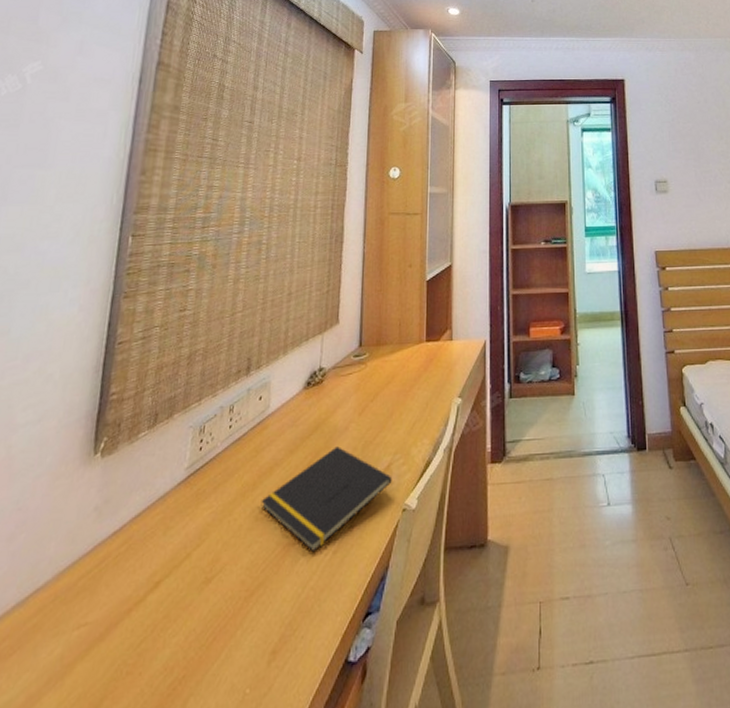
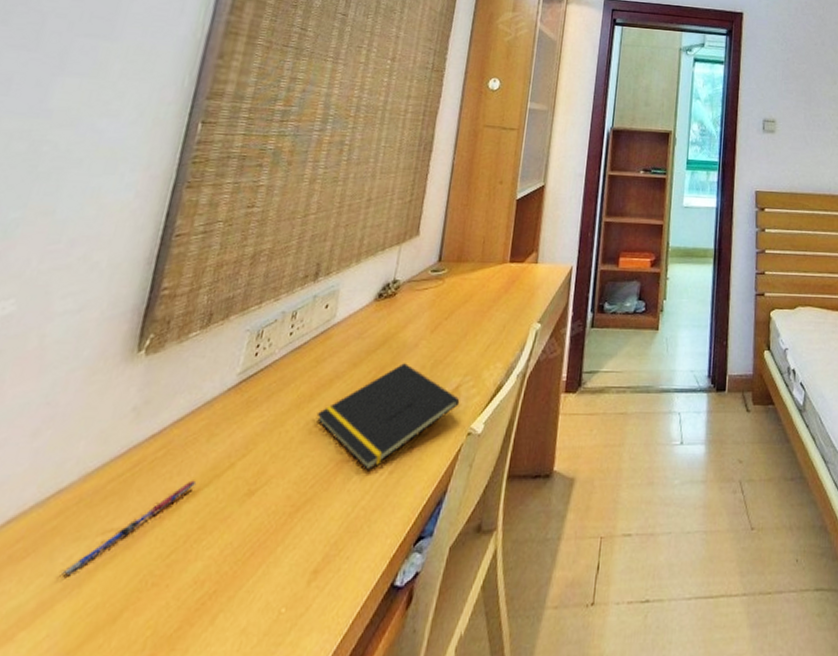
pen: none [45,572,158,669] -> present [62,480,197,575]

